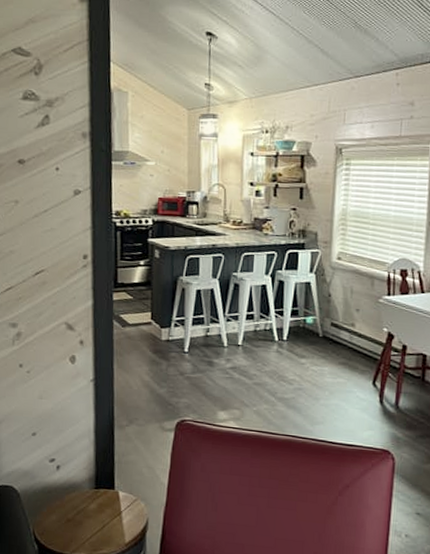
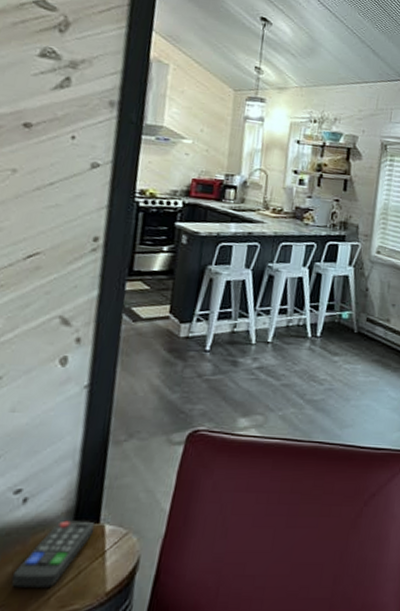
remote control: none [56,485,111,535] -> present [11,520,95,589]

